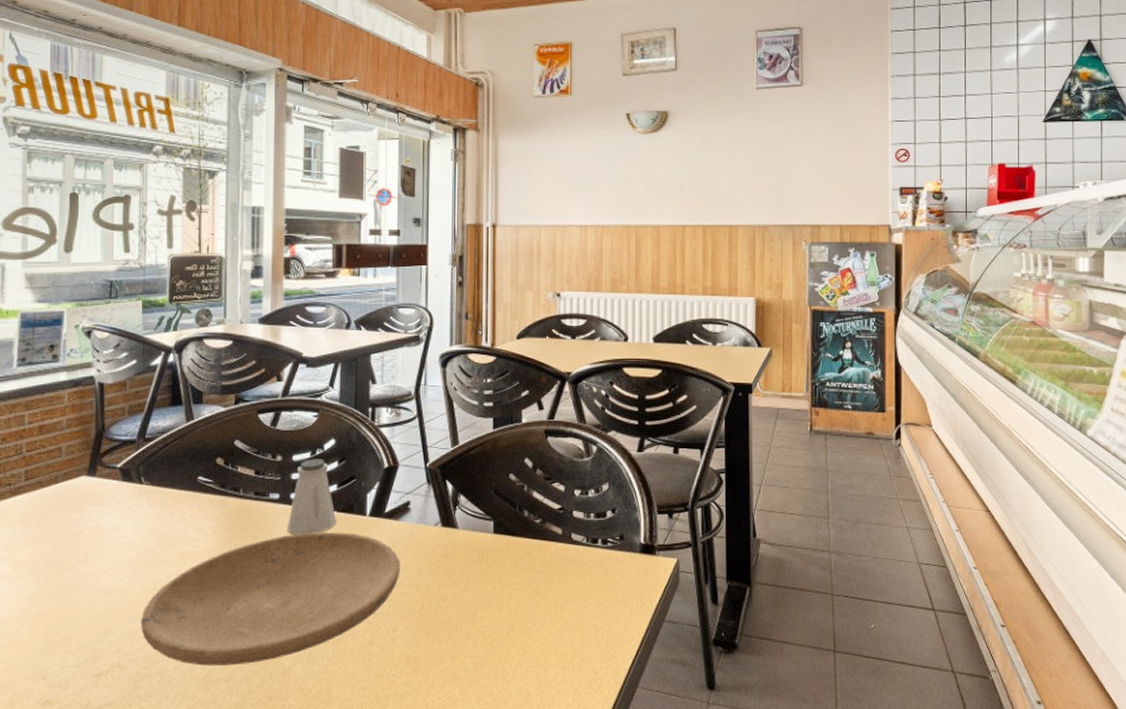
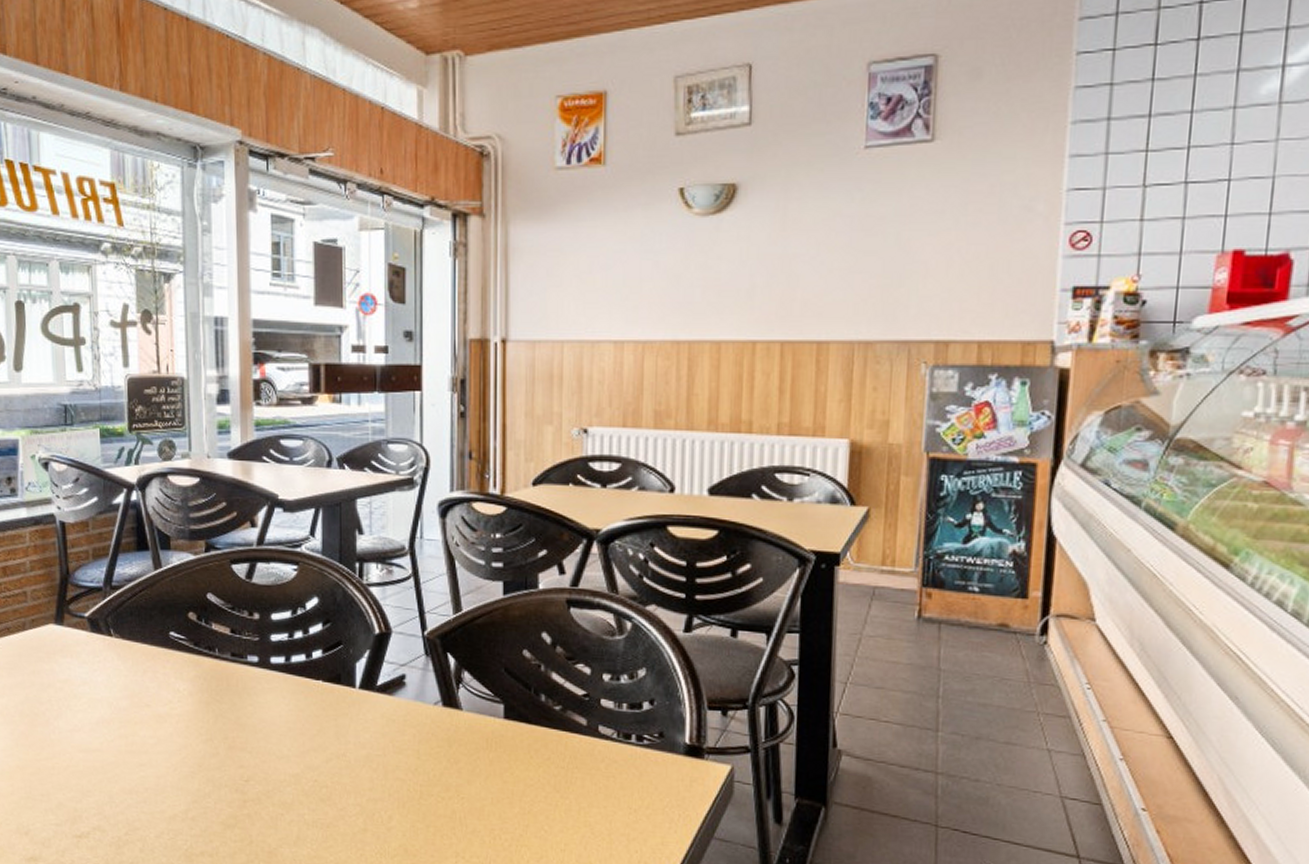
plate: present [140,532,401,666] -> none [118,702,396,840]
saltshaker: present [286,459,336,535] -> none [267,619,322,705]

